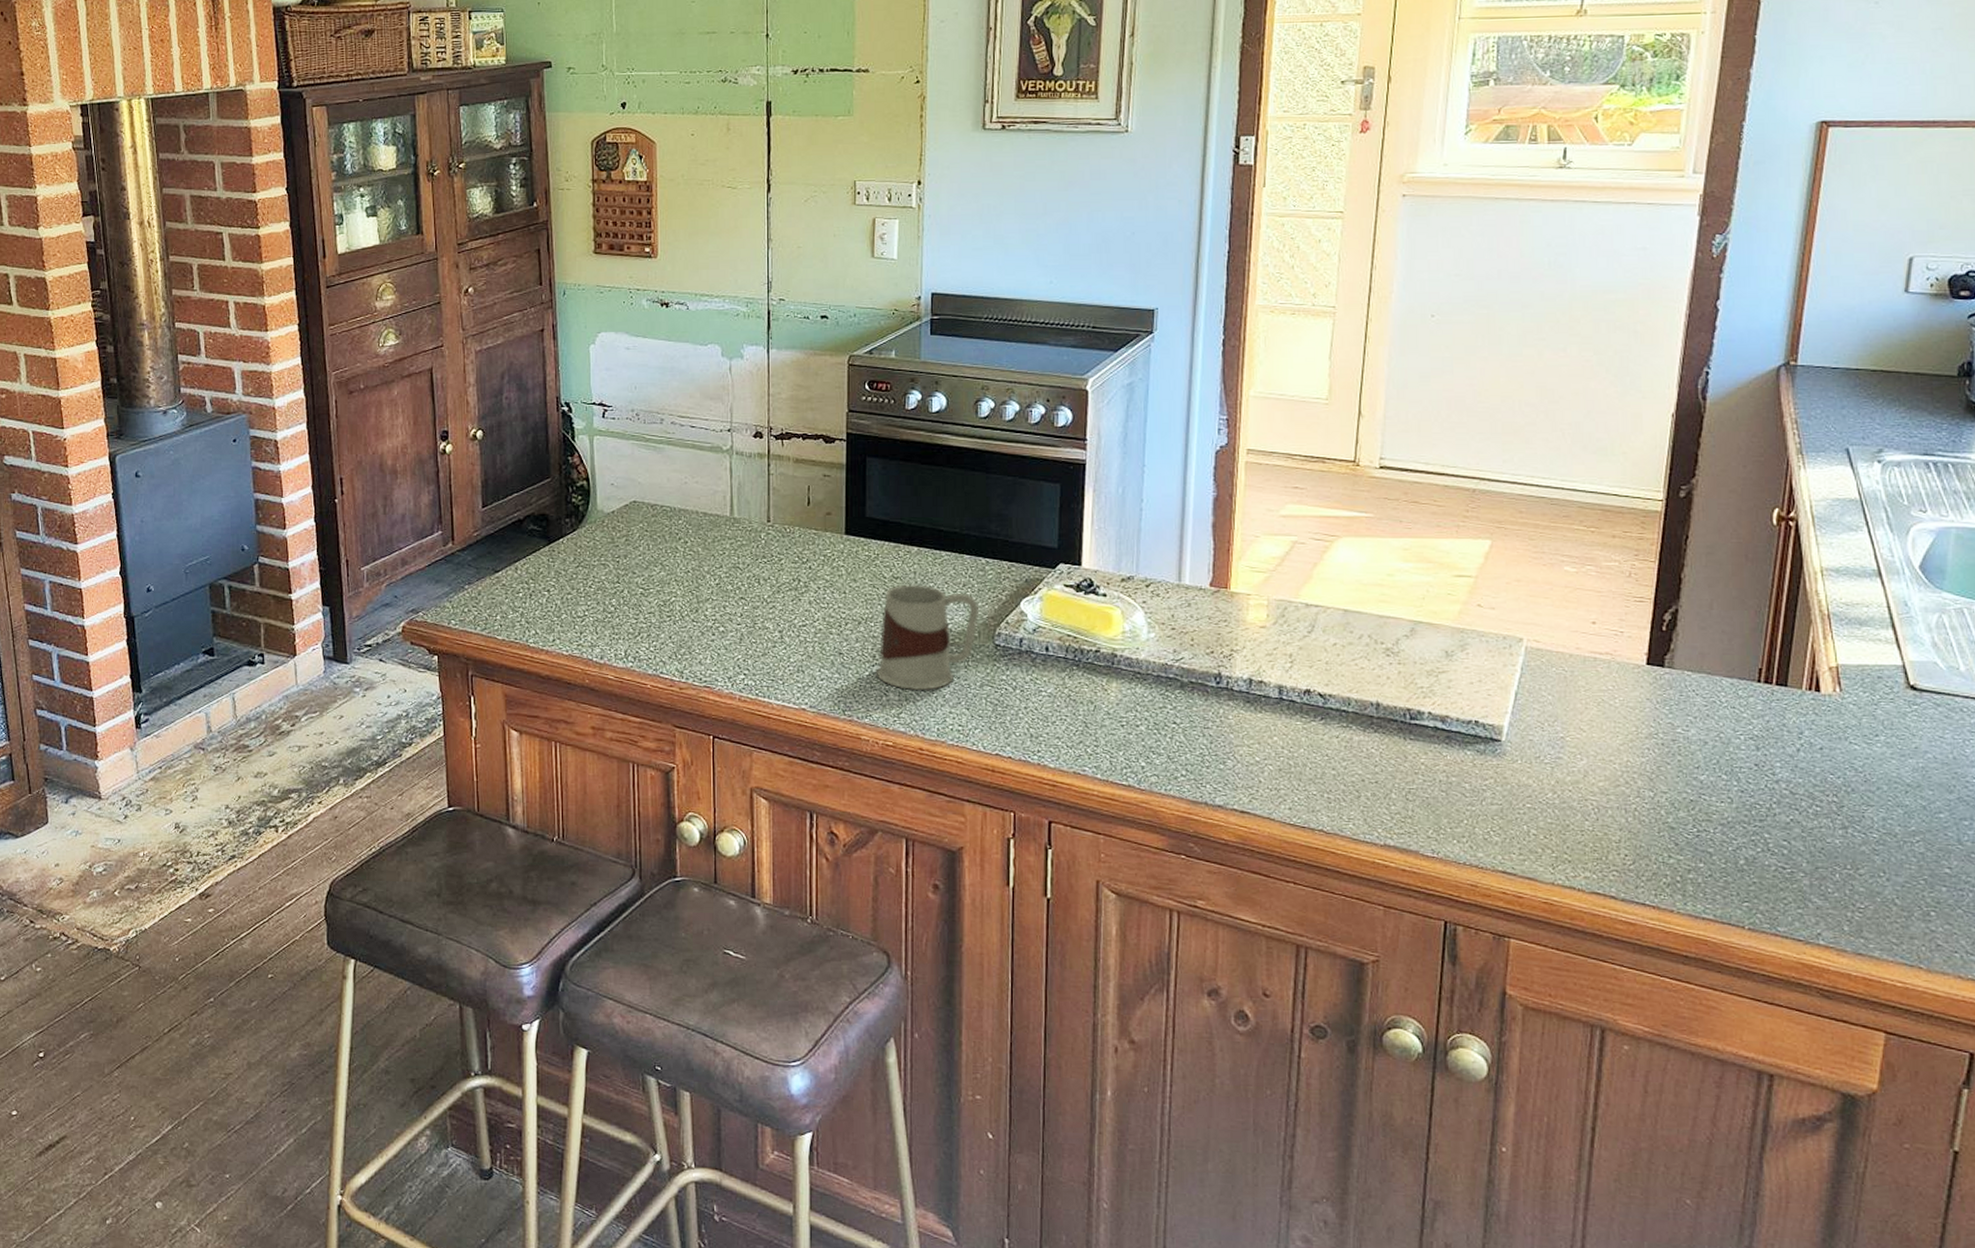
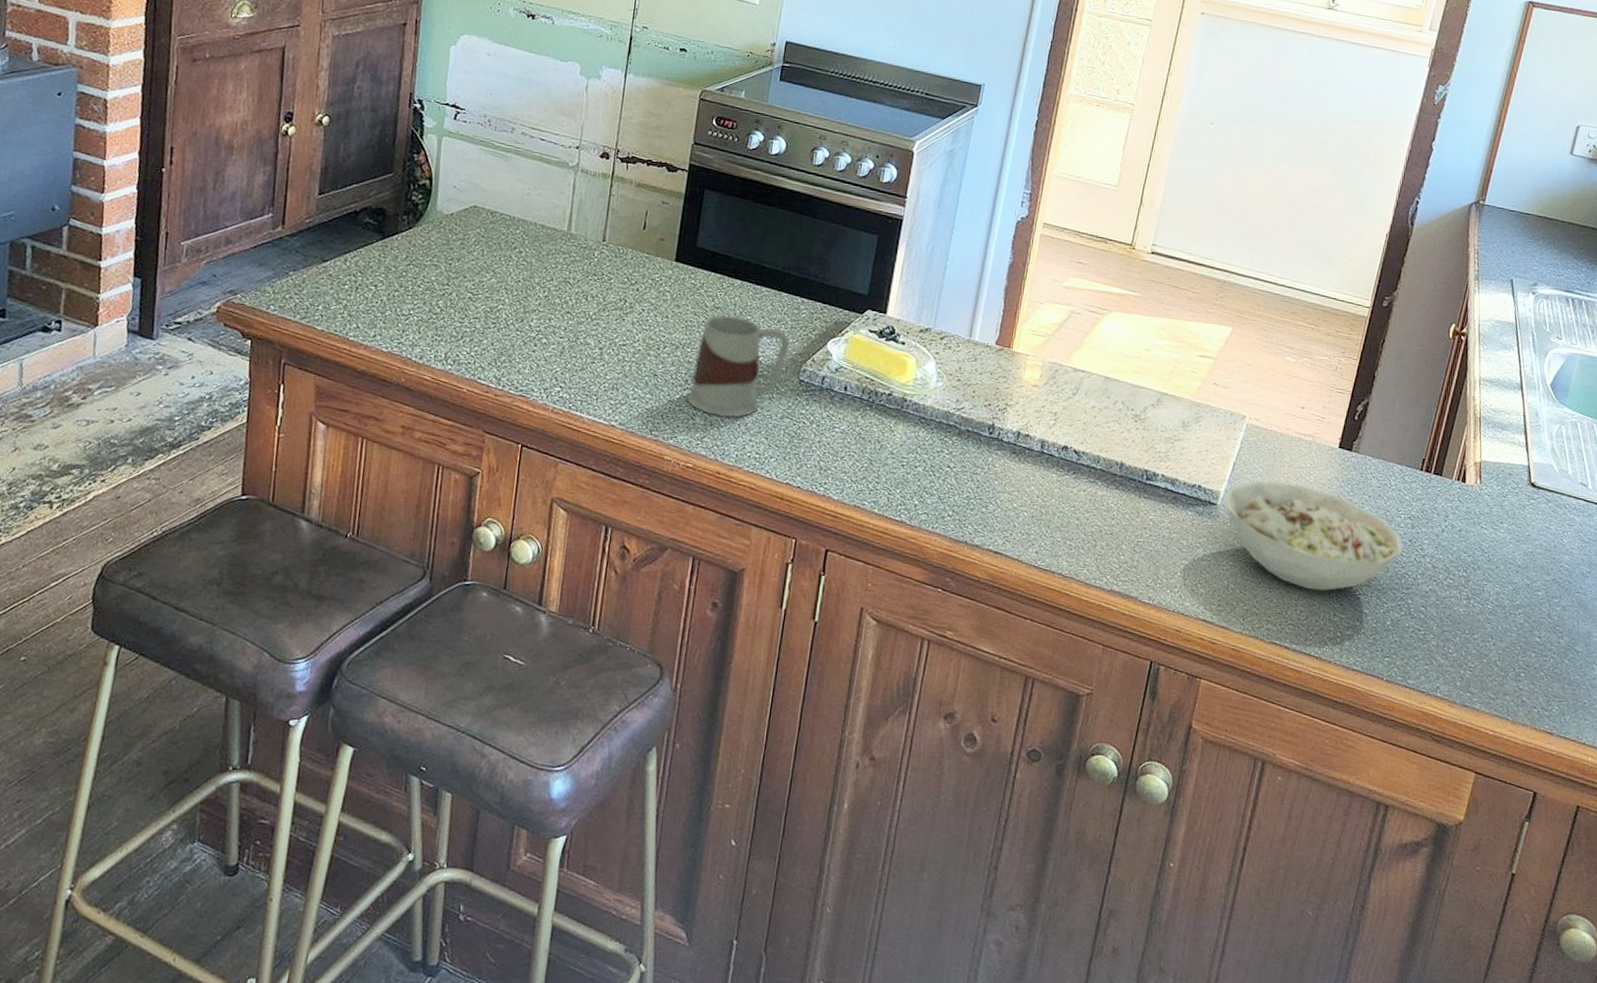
bowl: none [1510,708,1748,830] -> present [1225,480,1403,591]

